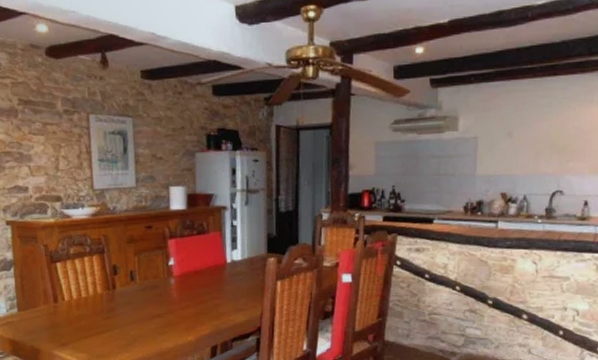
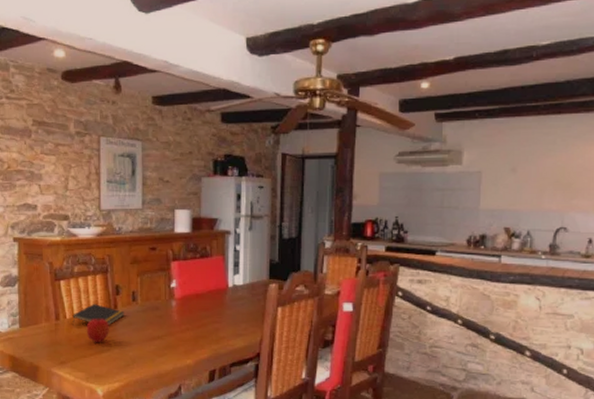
notepad: none [71,284,123,306] -> present [72,303,125,325]
fruit: none [85,298,110,324] -> present [86,318,110,343]

